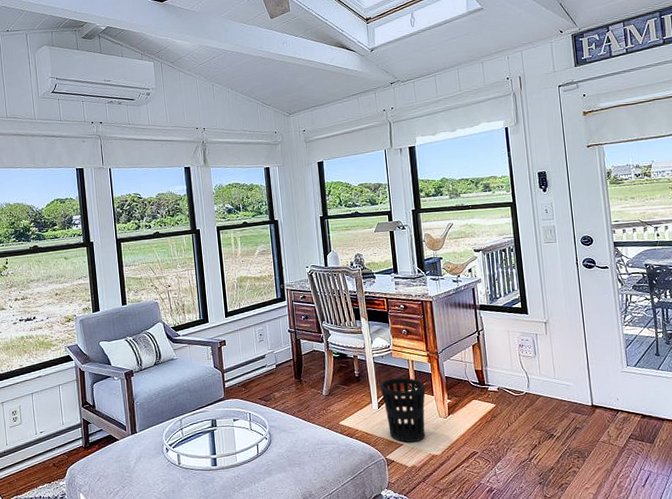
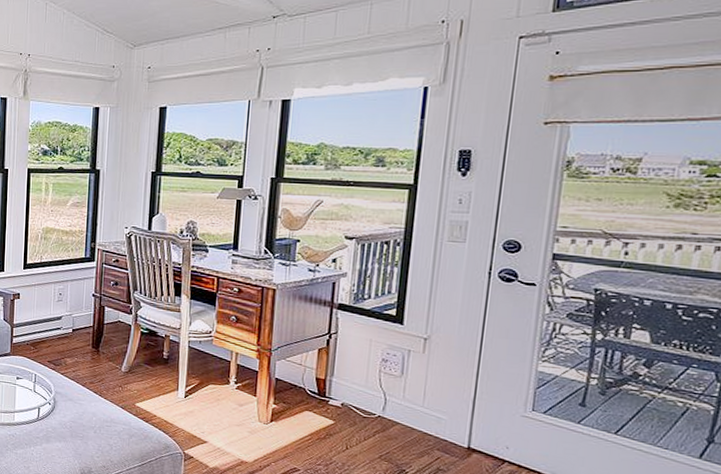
wastebasket: present [380,377,426,443] -> none [191,368,247,443]

